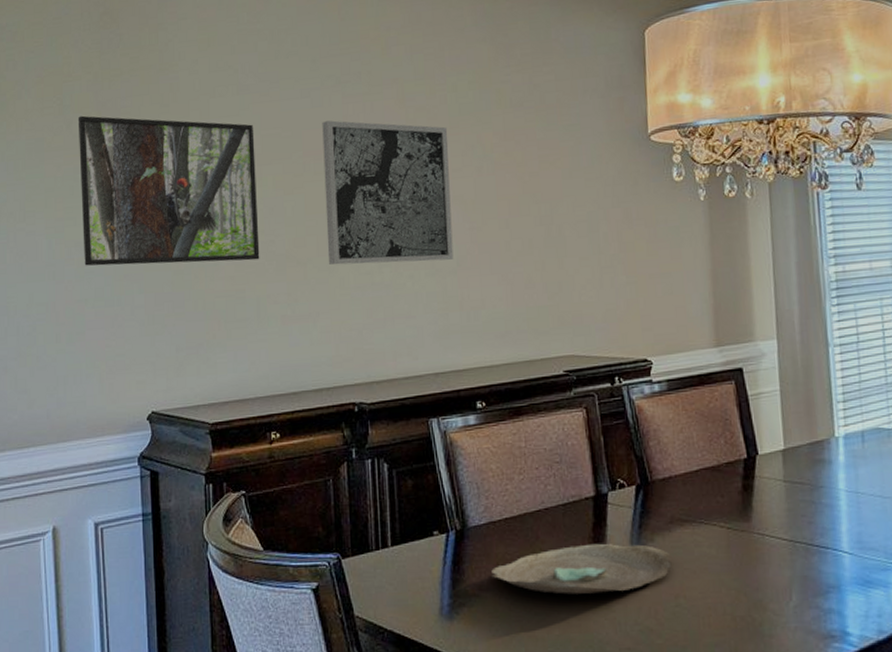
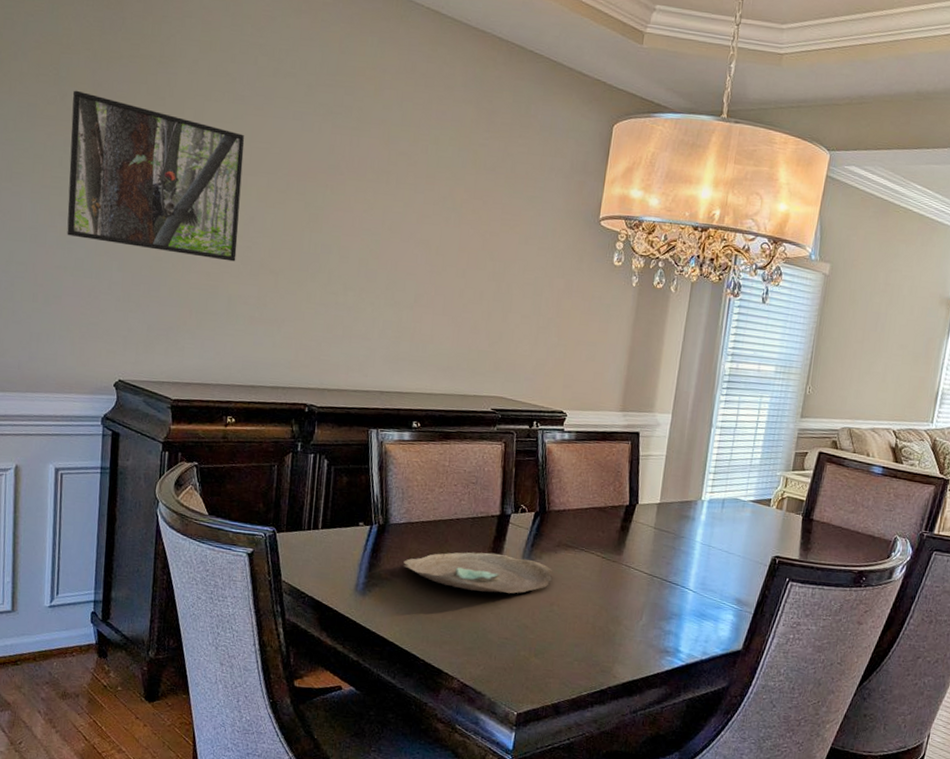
wall art: present [322,120,454,265] -> none [298,146,424,295]

